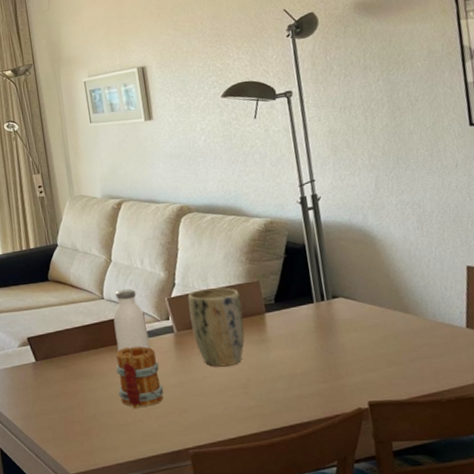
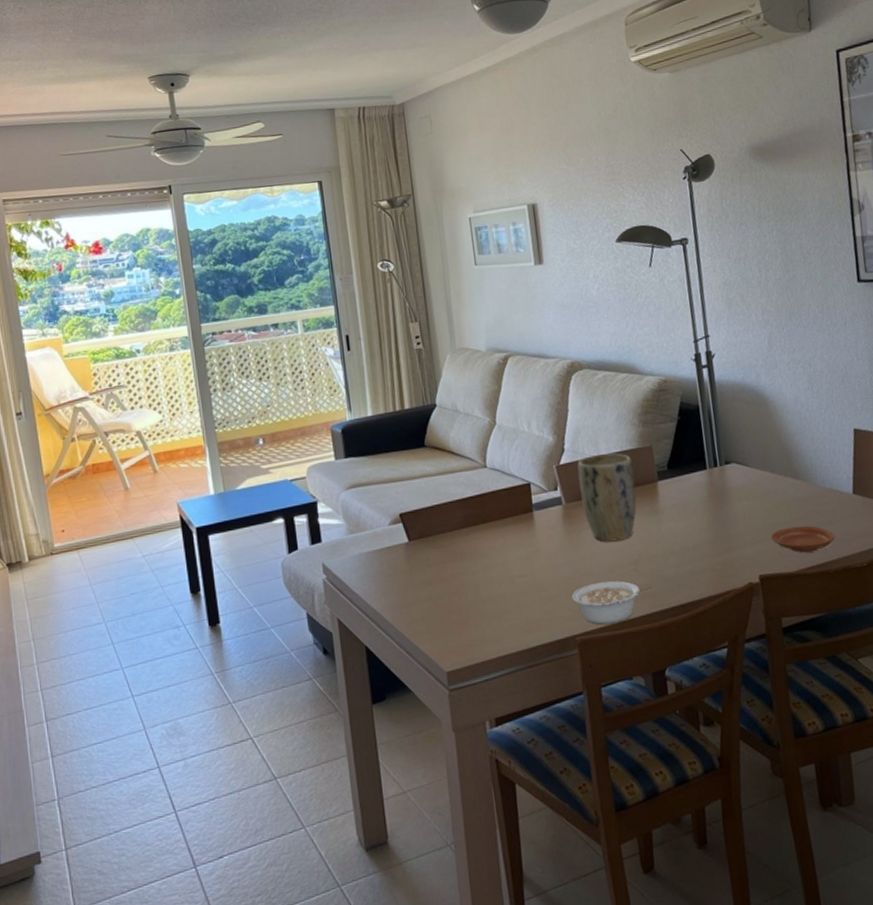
water bottle: present [113,288,150,351] -> none [496,455,537,527]
mug: present [115,346,164,409] -> none [498,521,550,593]
legume: none [184,401,262,440] -> present [571,581,653,625]
plate: none [379,357,448,382] -> present [770,525,835,553]

